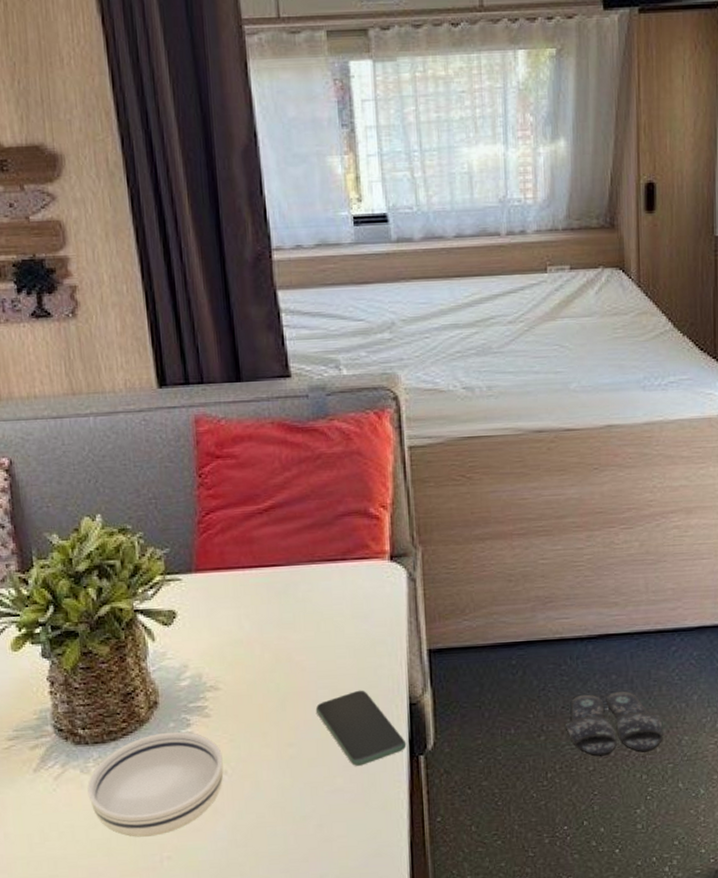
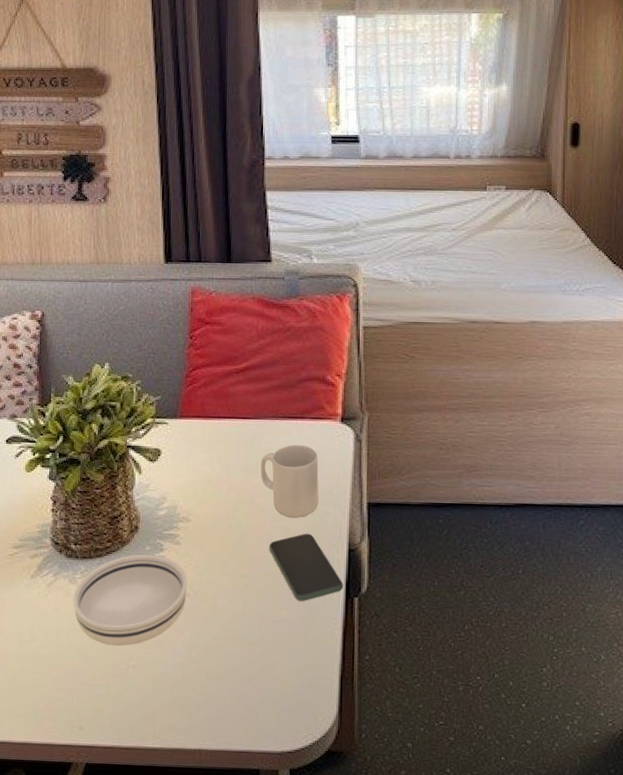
cup: none [298,590,370,674] -> present [260,444,319,518]
slippers: present [566,691,663,756] -> none [483,556,569,615]

